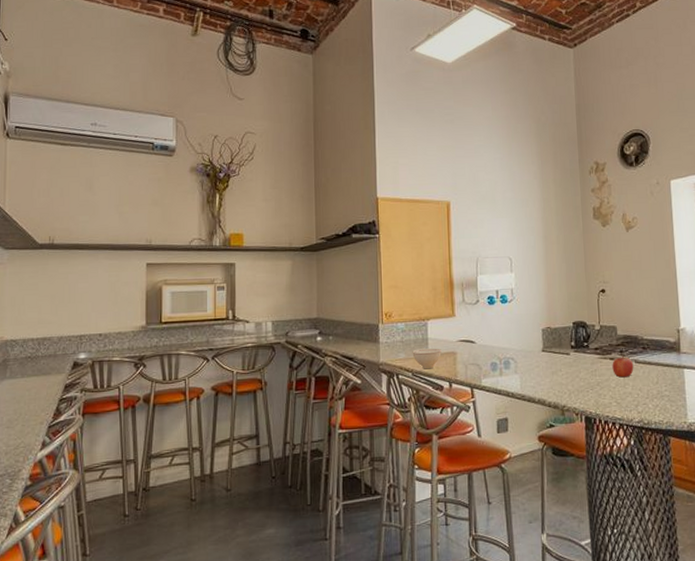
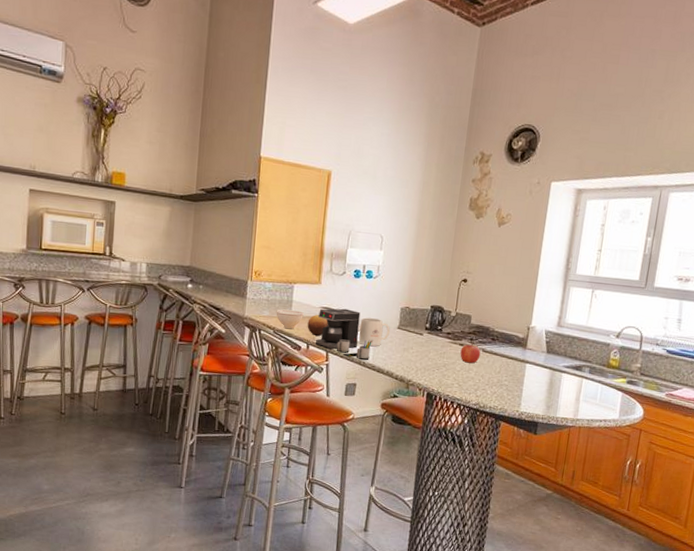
fruit: none [447,348,469,372] -> present [307,314,328,336]
coffee maker: none [457,338,519,392] -> present [316,308,374,361]
mug: none [502,344,534,376] -> present [358,317,390,347]

